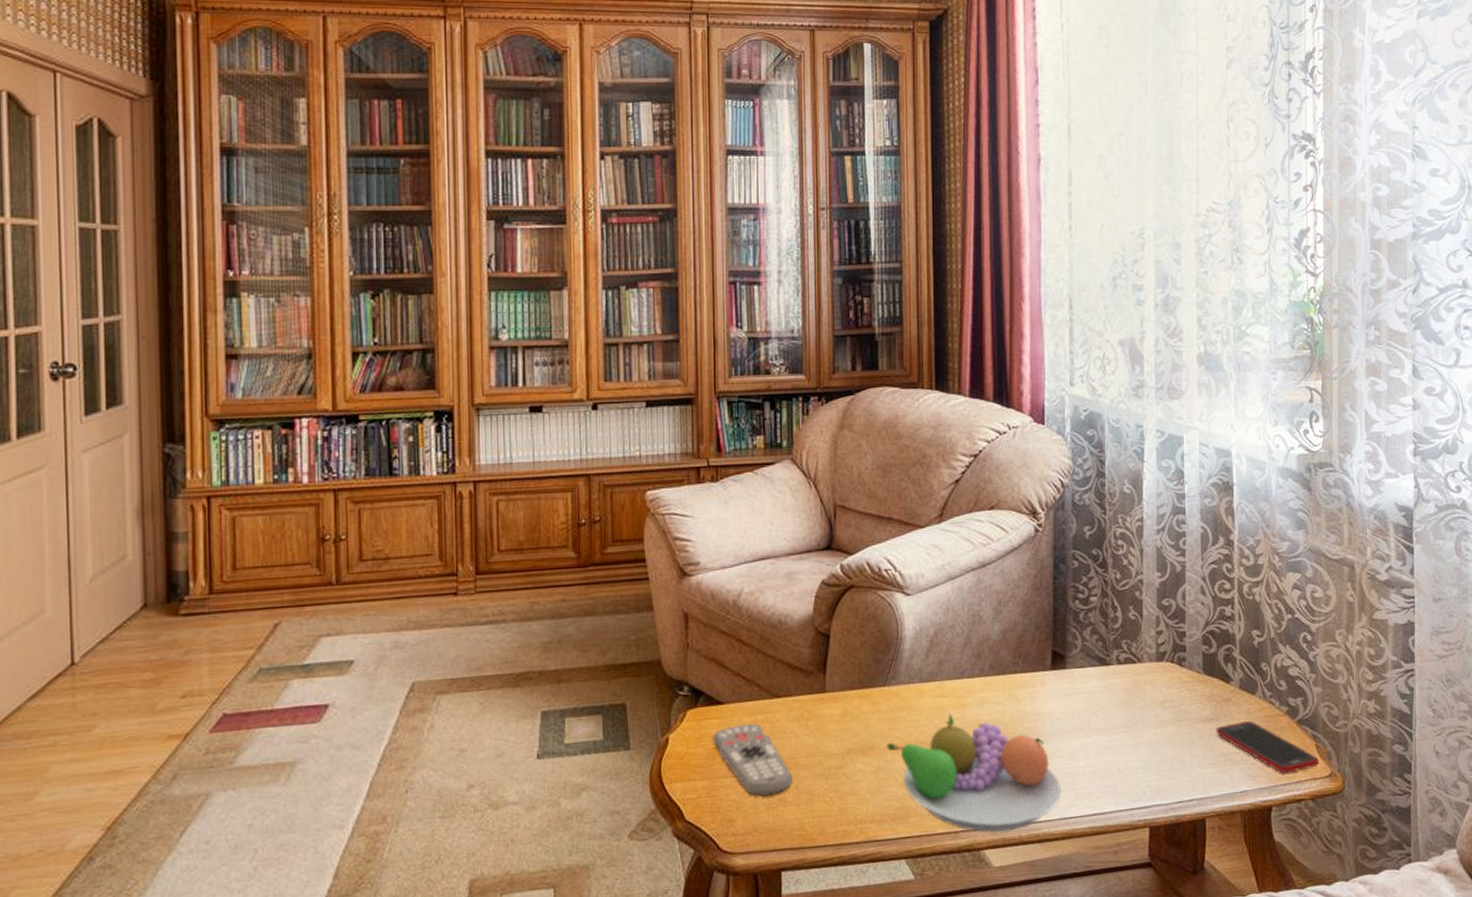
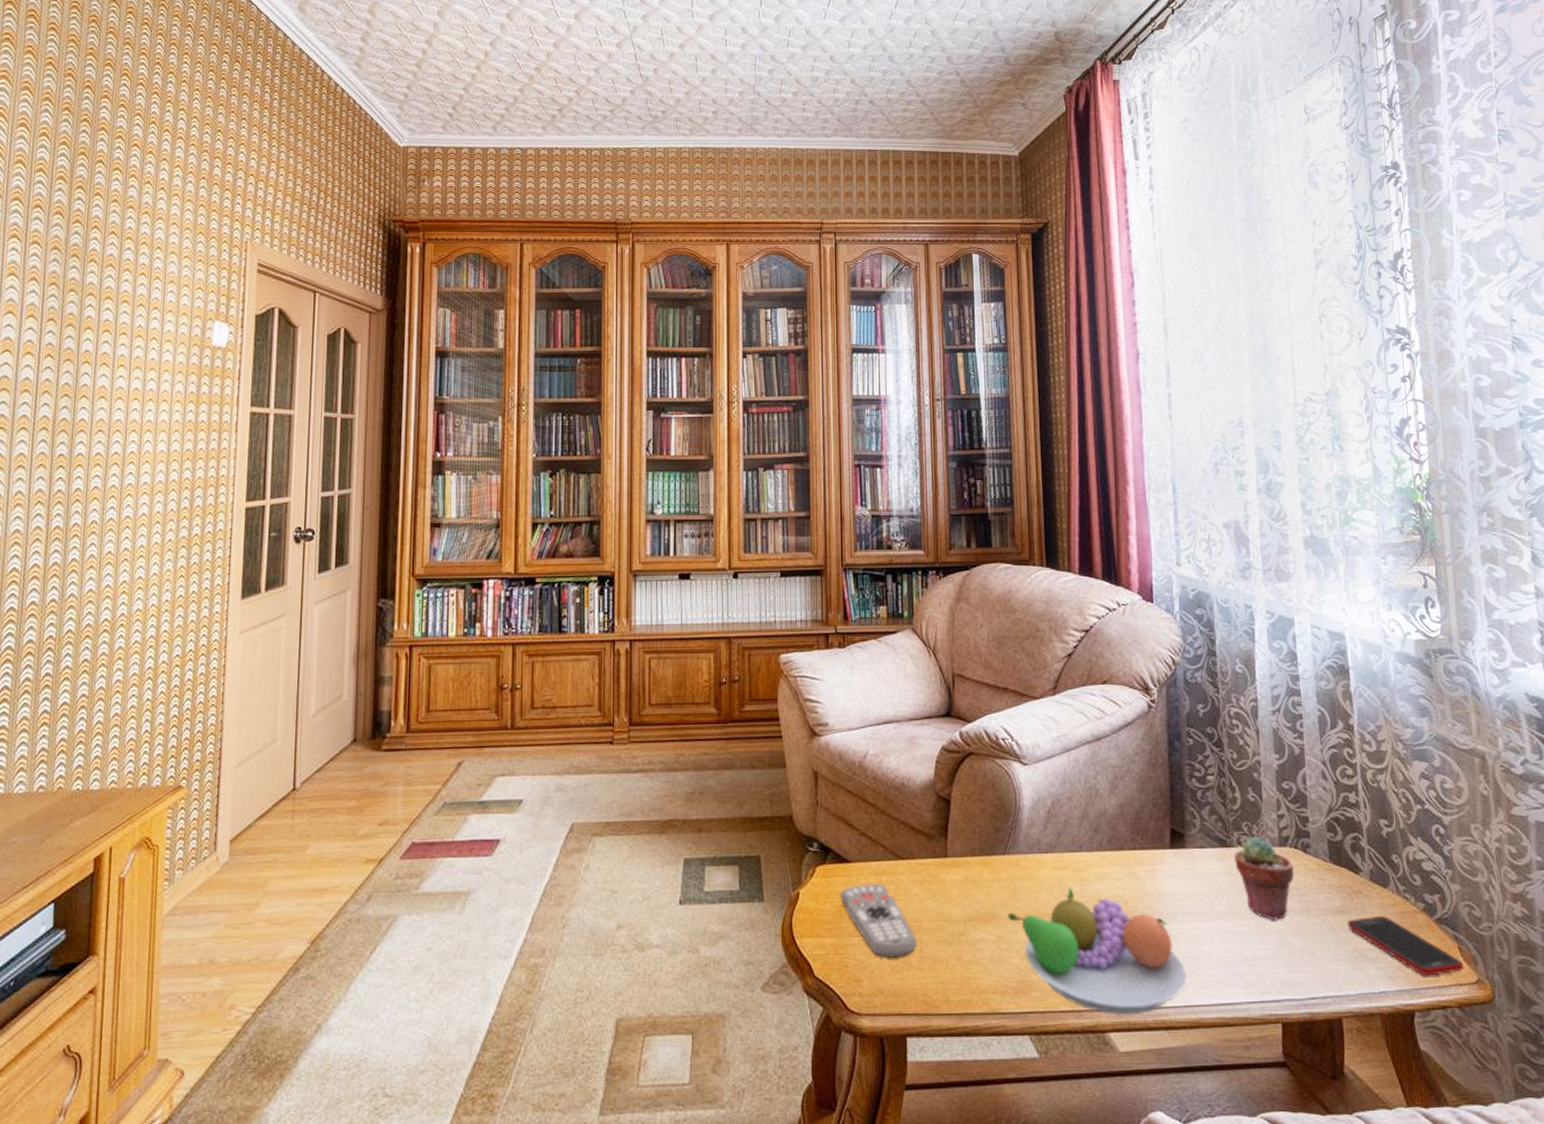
potted succulent: none [1113,653,1169,732] -> present [1234,836,1294,920]

